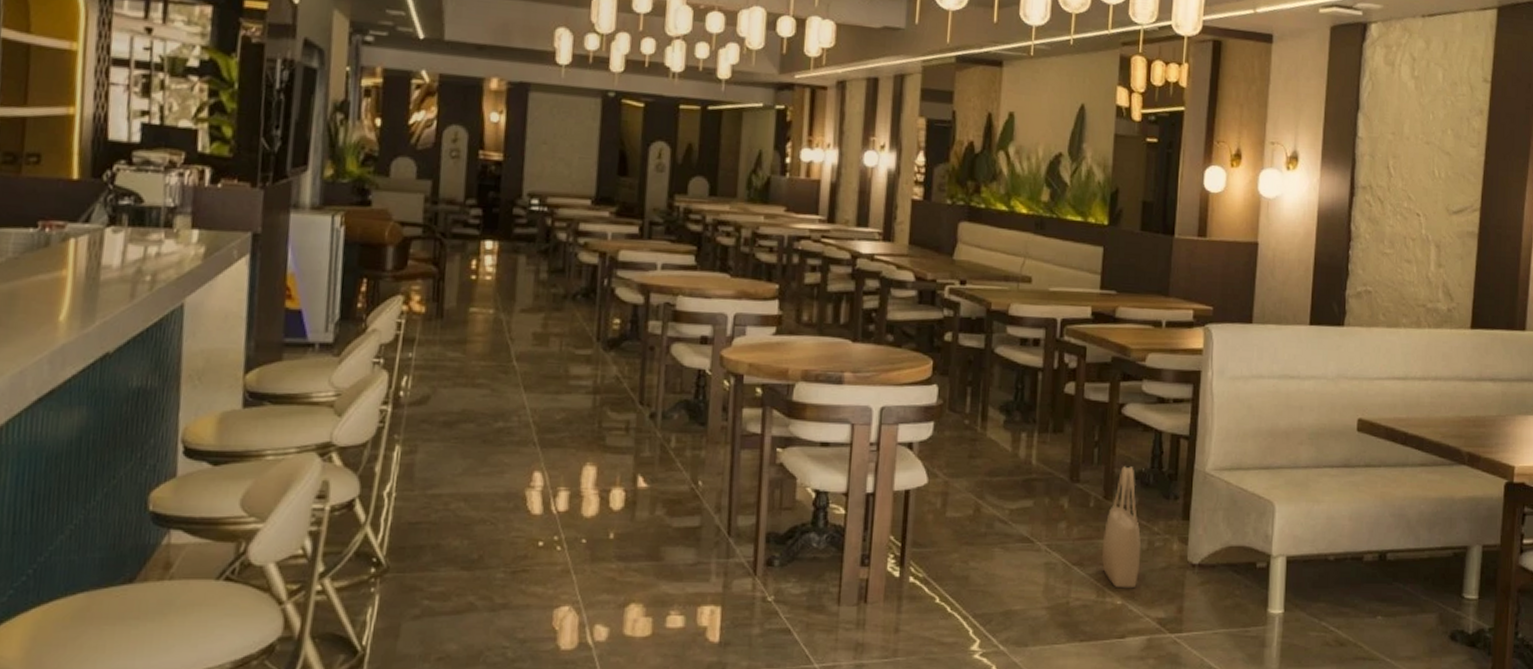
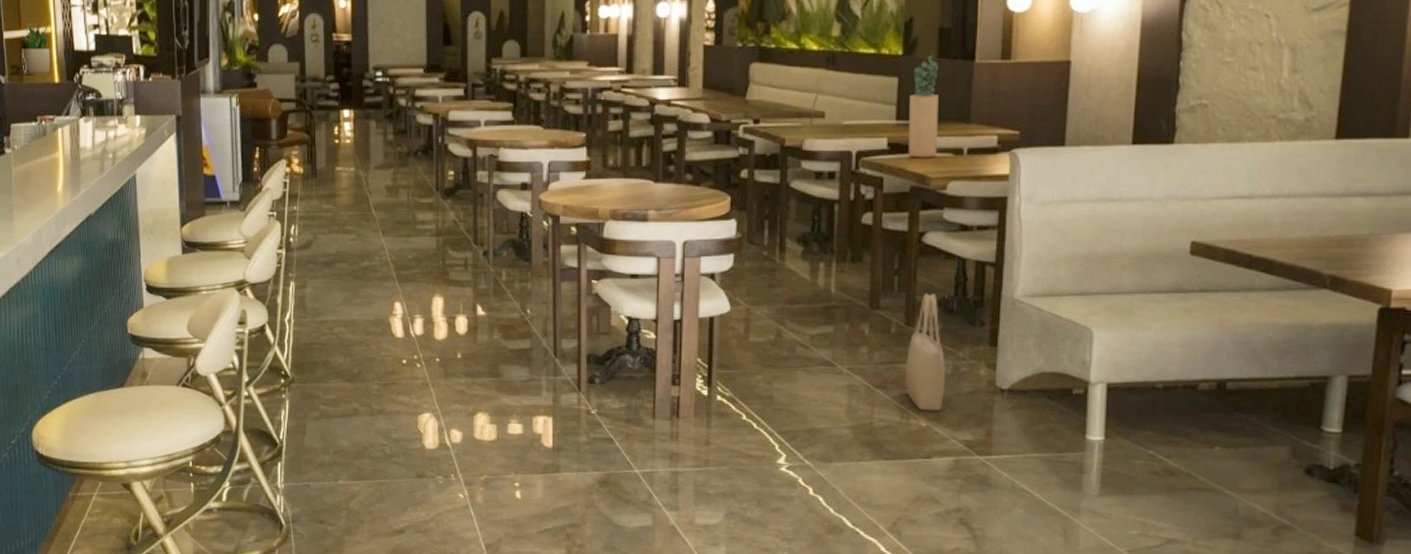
planter: none [22,102,70,169] -> present [21,24,51,76]
vase: none [1111,223,1141,330] -> present [908,51,939,158]

